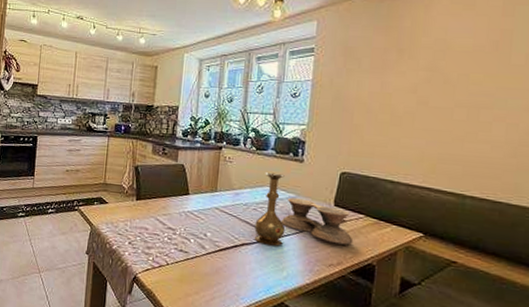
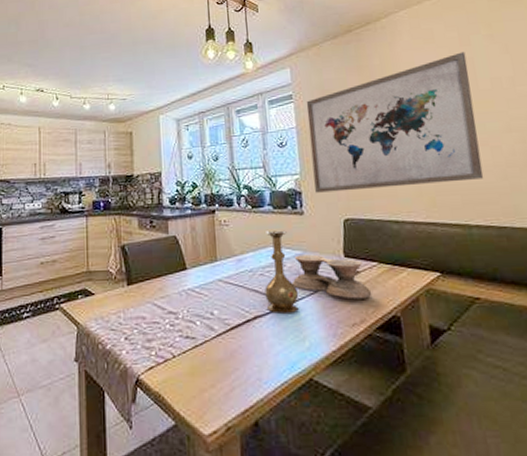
wall art: none [319,23,506,154] -> present [306,52,484,193]

